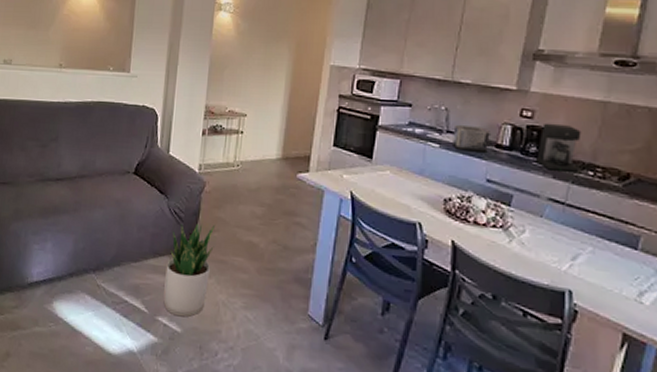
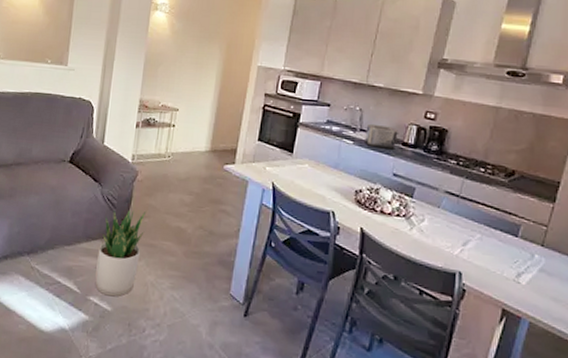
coffee maker: present [536,123,581,174] -> none [437,124,476,170]

